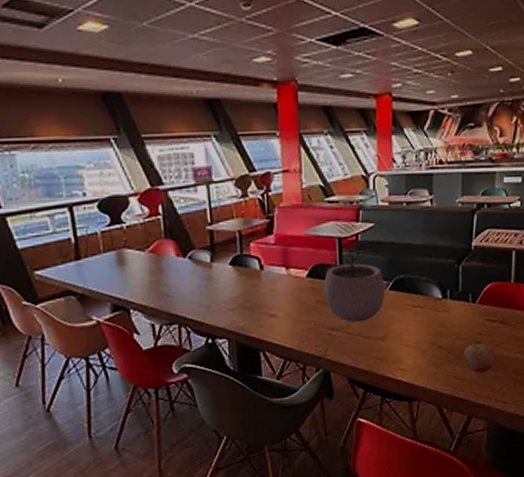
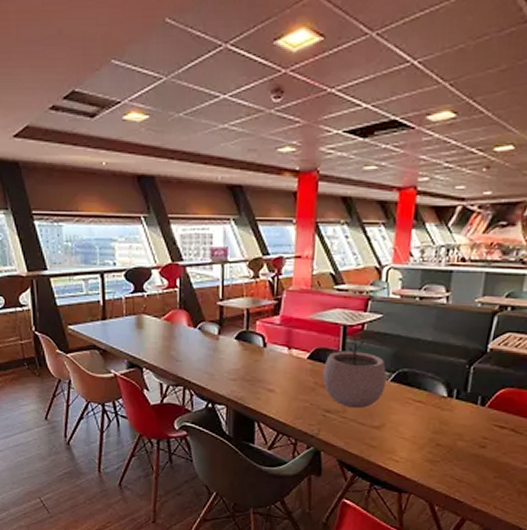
fruit: present [463,344,495,373] -> none [463,448,500,478]

